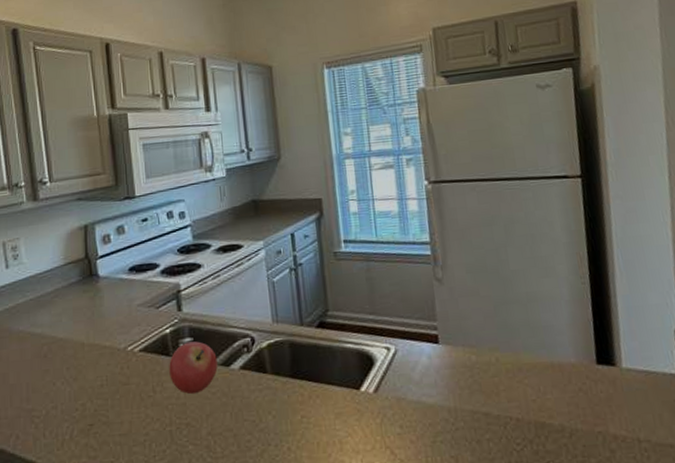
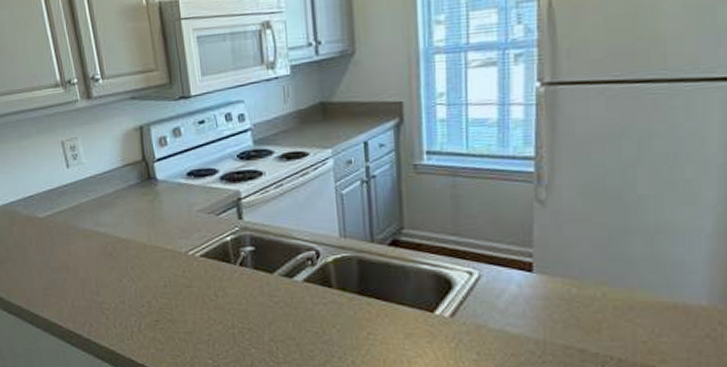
fruit: present [169,341,218,394] -> none [230,251,280,301]

